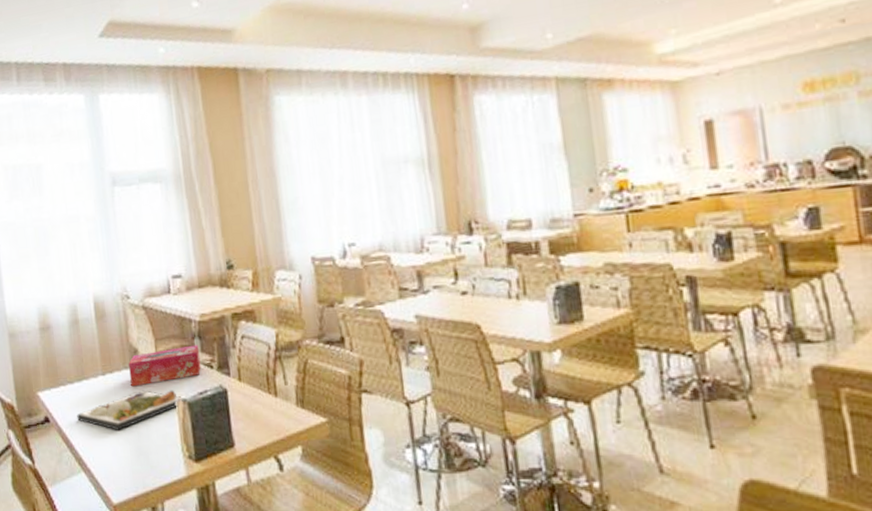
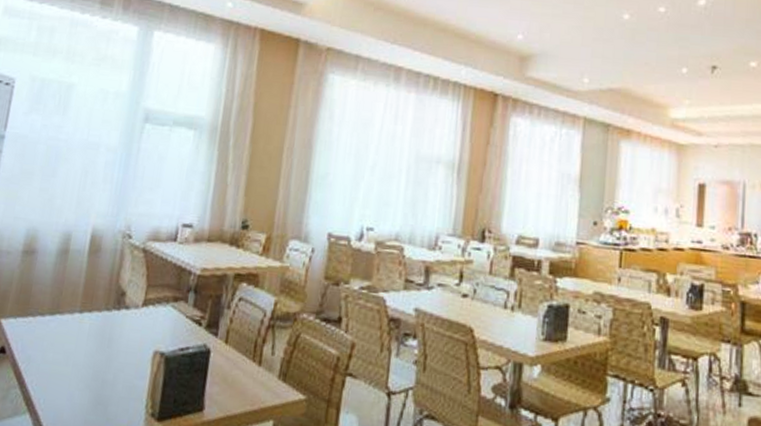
dinner plate: present [77,390,181,430] -> none [38,336,160,375]
tissue box: present [128,345,201,387] -> none [108,297,193,331]

